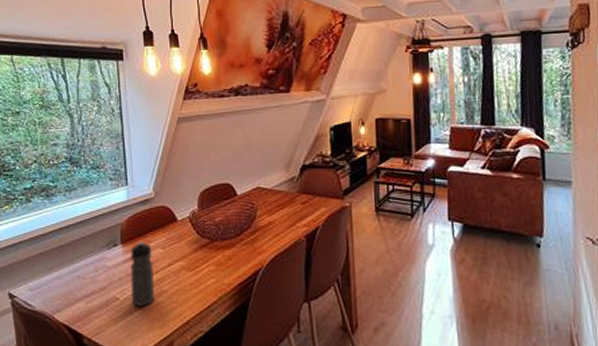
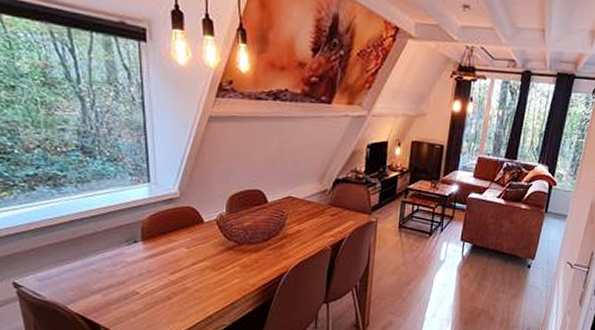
water bottle: present [130,242,155,306] -> none [152,240,178,301]

